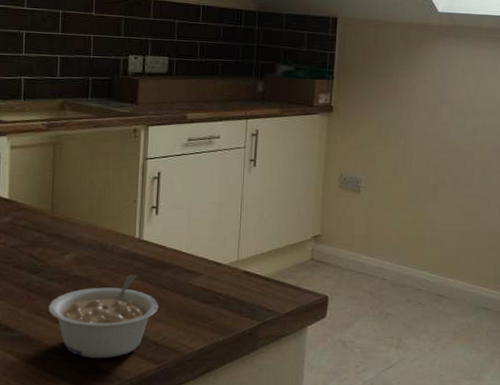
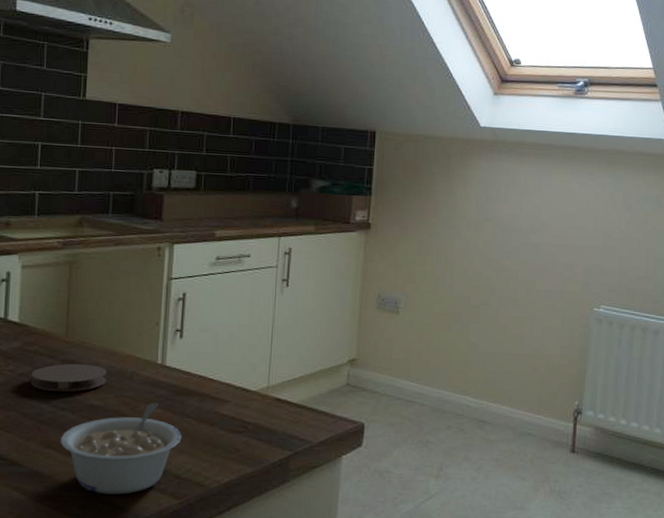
coaster: none [21,237,89,264] -> present [31,363,107,392]

